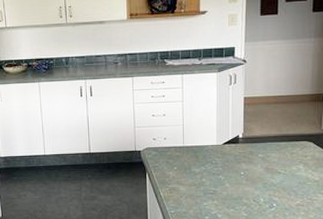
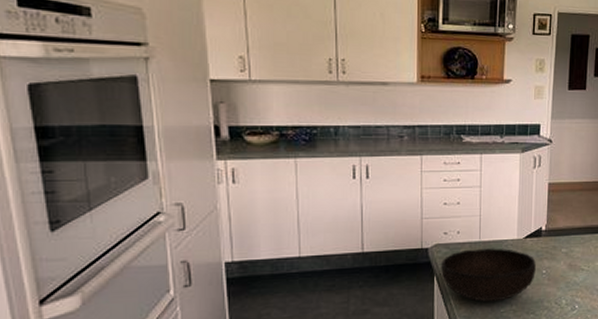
bowl: none [152,152,234,196] -> present [441,248,536,302]

